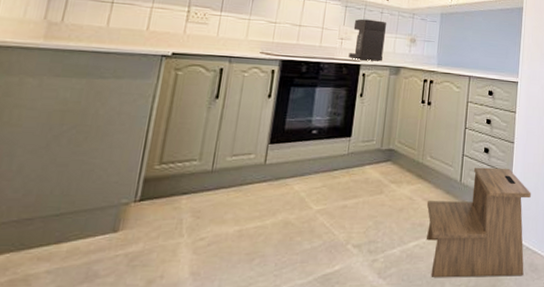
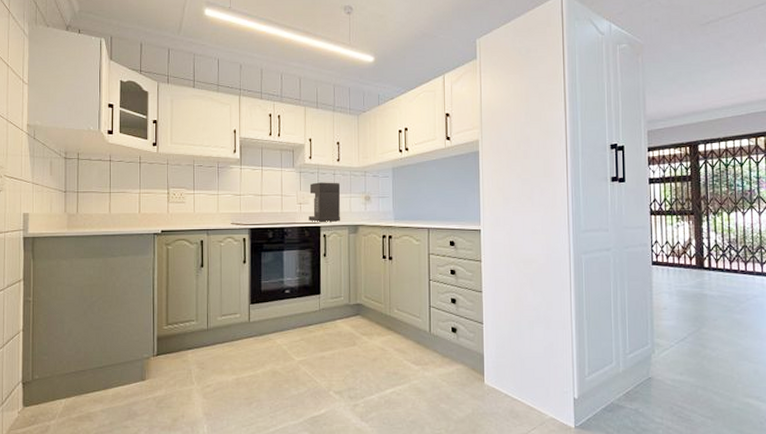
step stool: present [426,167,531,277] -> none [398,317,505,422]

